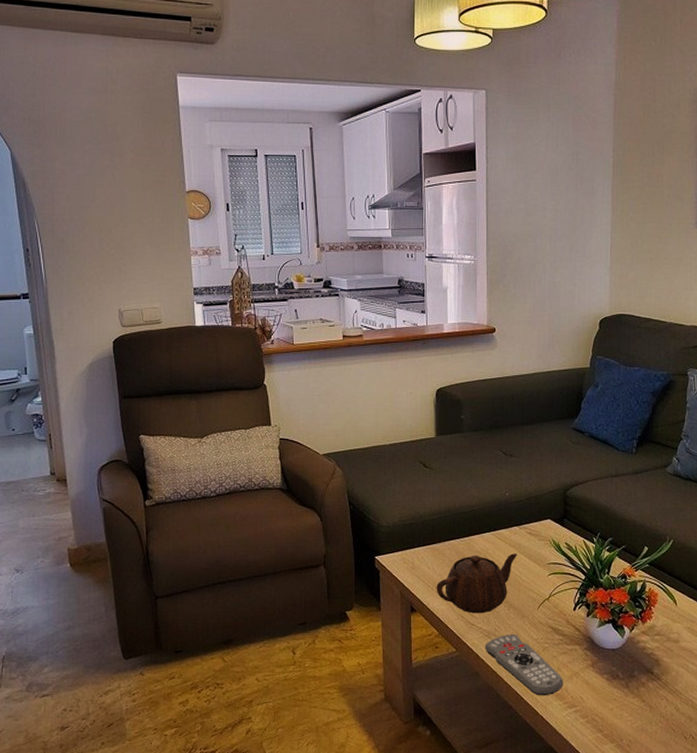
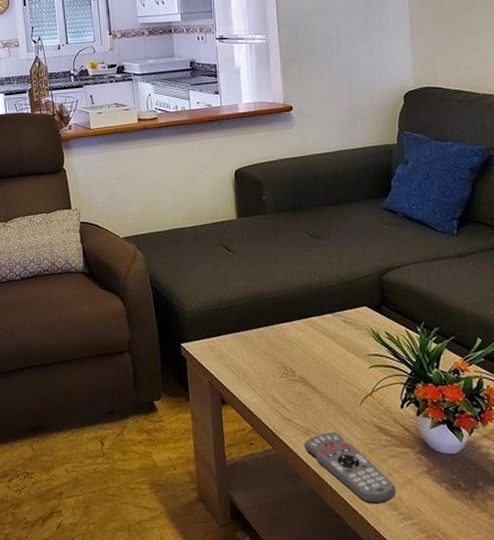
teapot: present [436,553,518,614] -> none [247,343,333,408]

